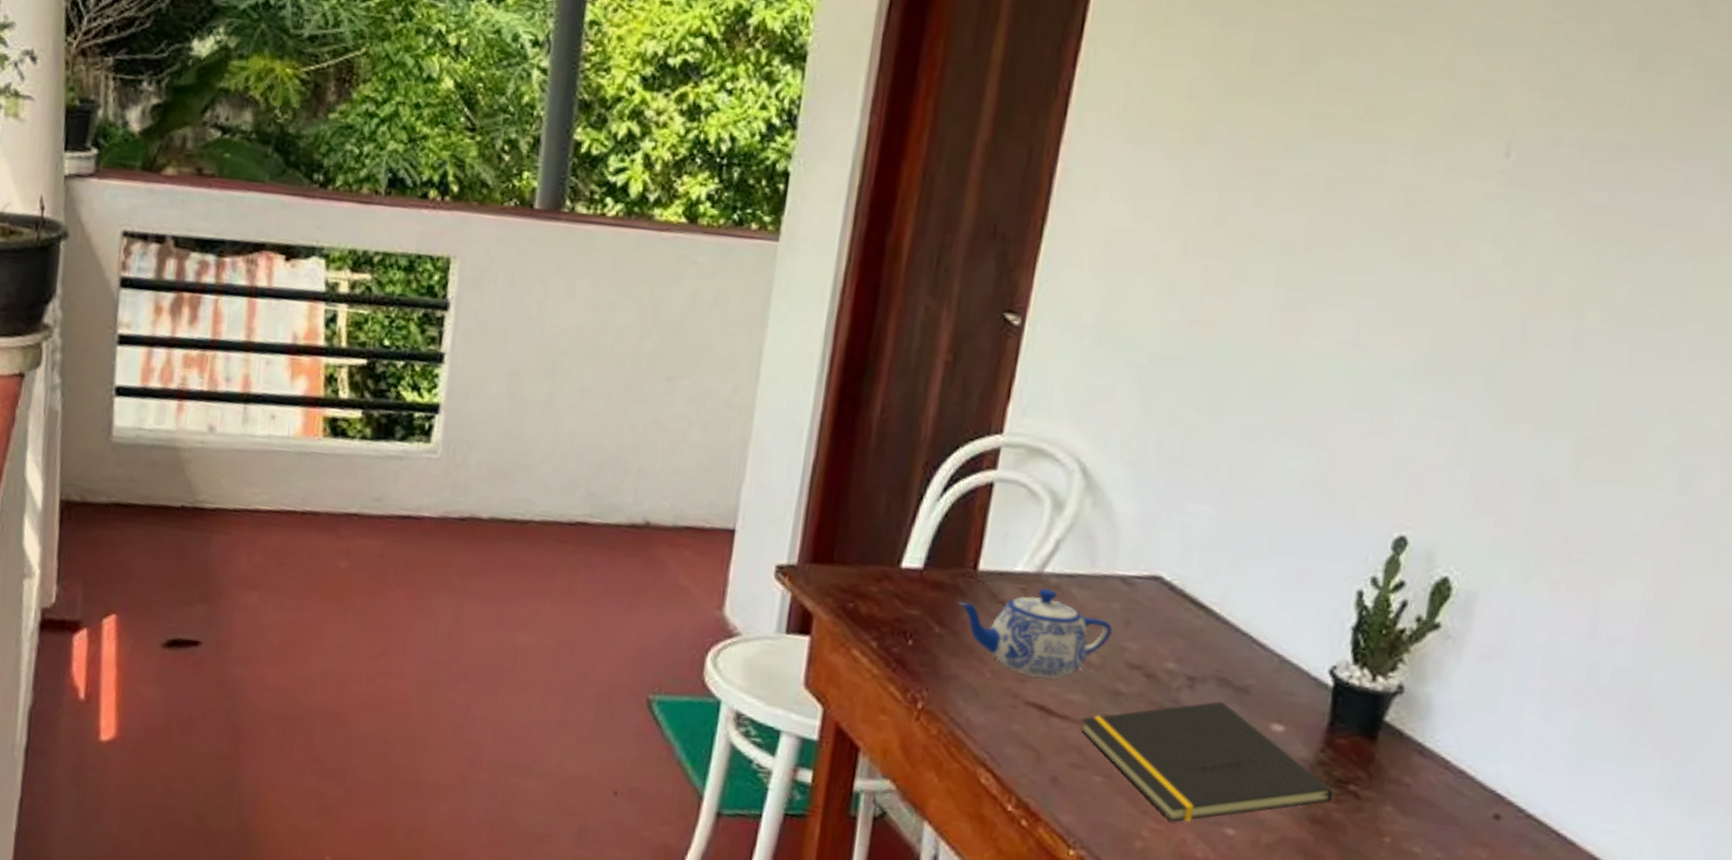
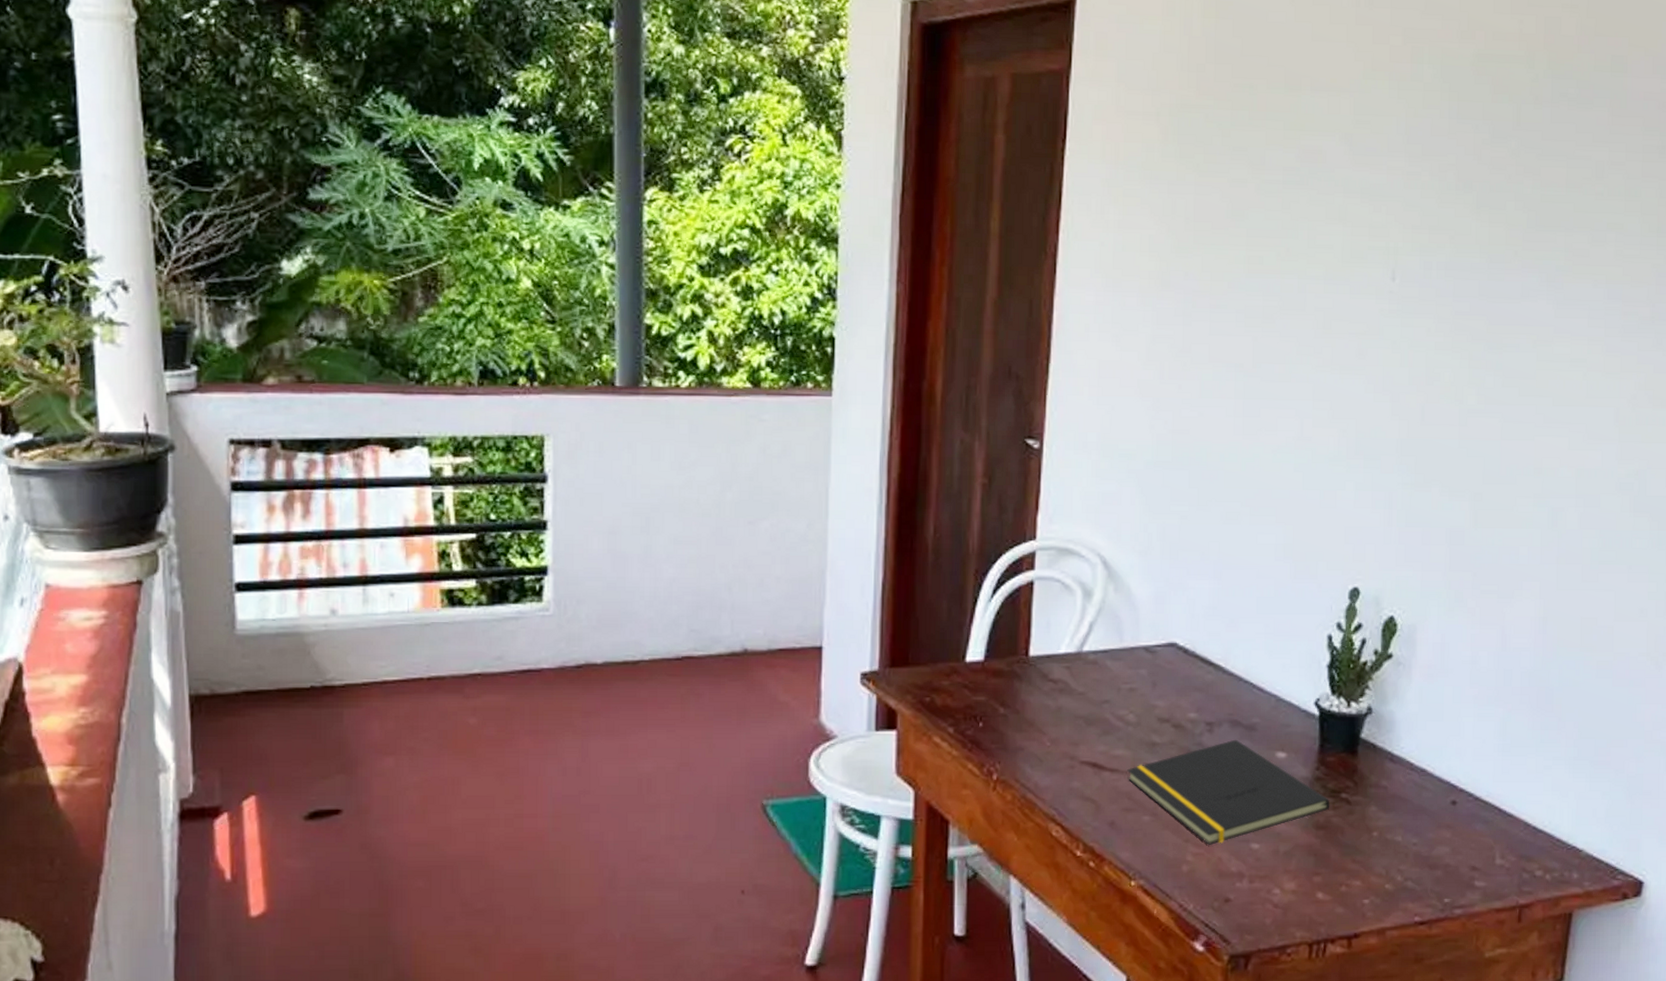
teapot: present [957,588,1112,679] -> none [1016,665,1143,740]

